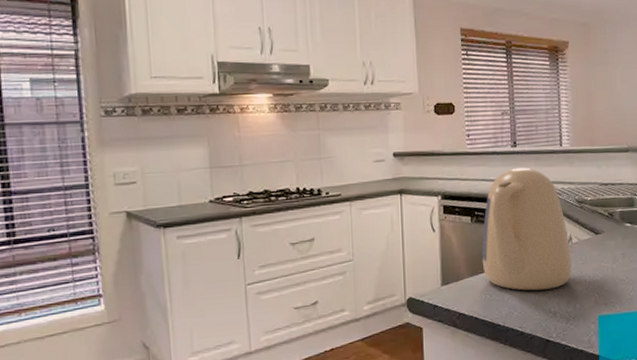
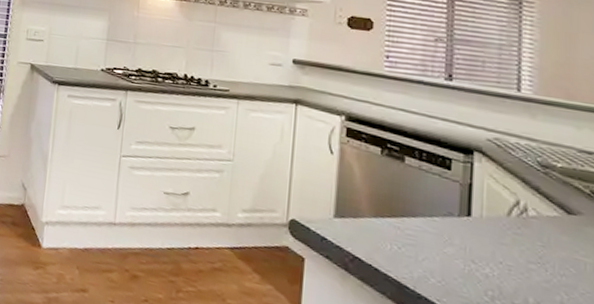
kettle: present [482,167,572,291] -> none [391,104,526,267]

